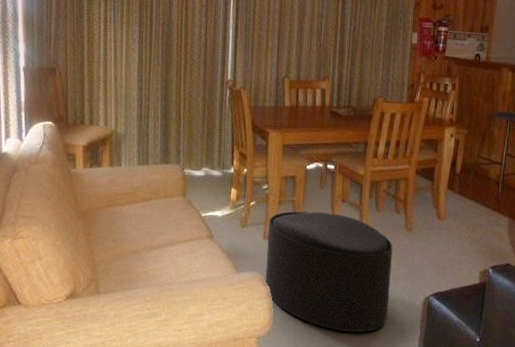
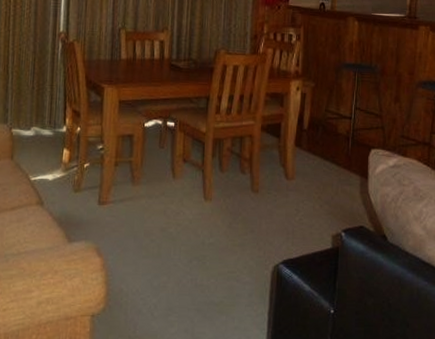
ottoman: present [265,211,393,332] -> none [100,173,238,306]

